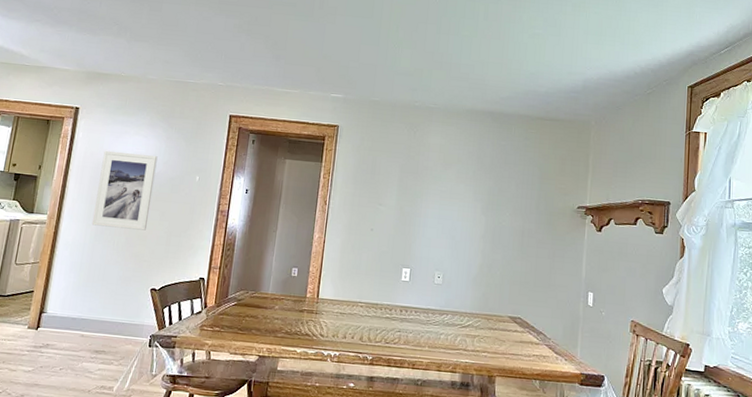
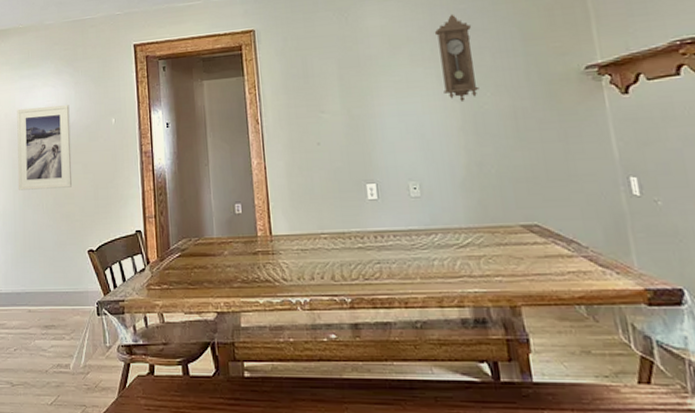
pendulum clock: none [476,147,507,217] -> present [434,14,480,103]

